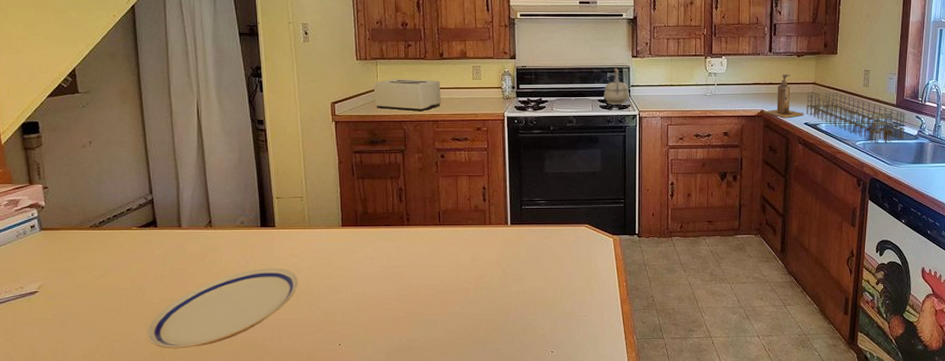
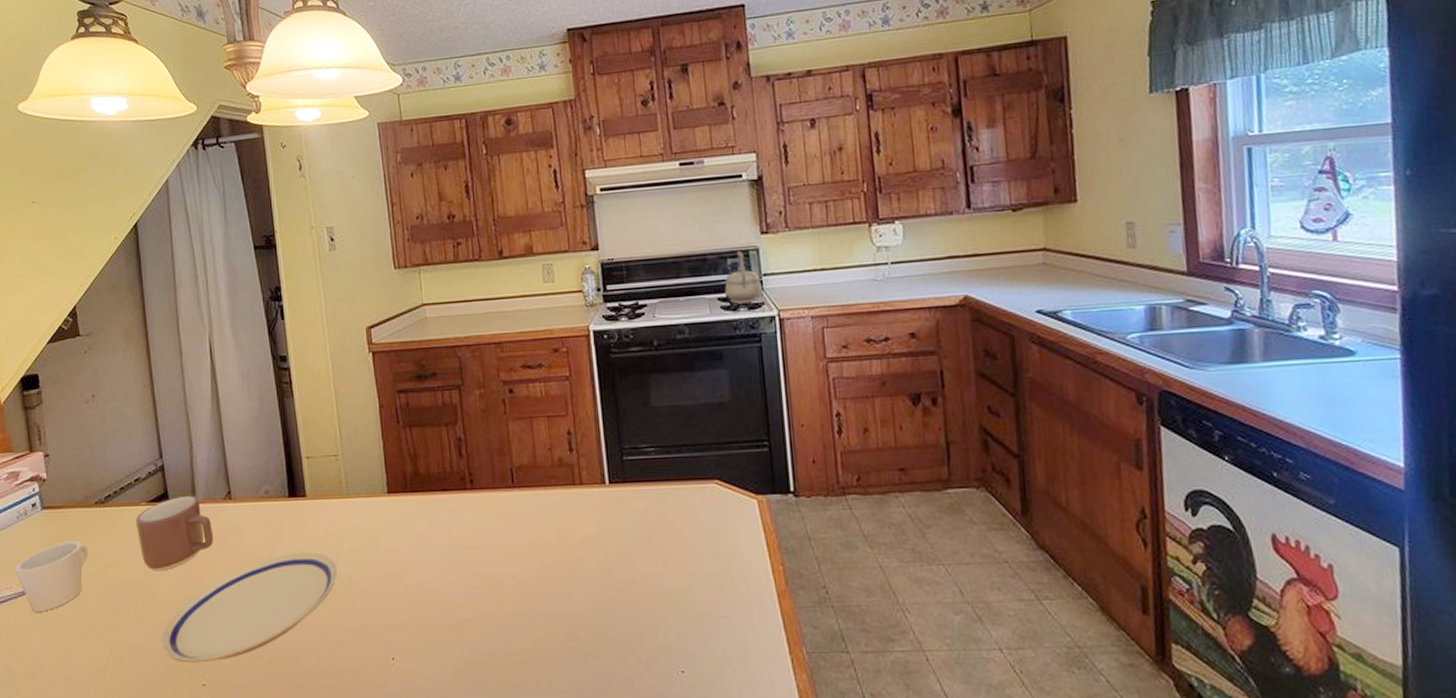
cup: none [13,255,83,311] -> present [14,540,89,612]
mug: none [126,223,196,280] -> present [135,495,214,571]
toaster: present [373,79,441,112] -> none [417,287,504,332]
soap dispenser: present [764,74,804,119] -> none [969,239,1035,307]
dish rack: present [806,93,905,142] -> none [1036,261,1209,334]

